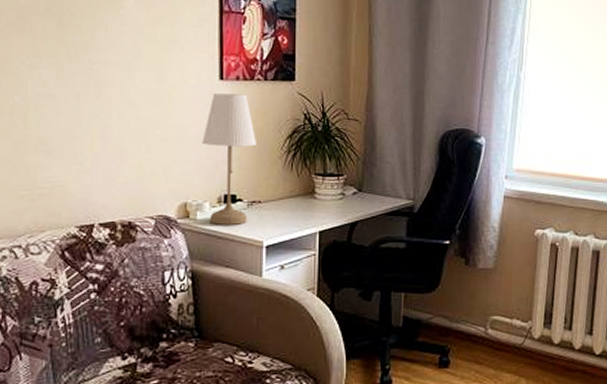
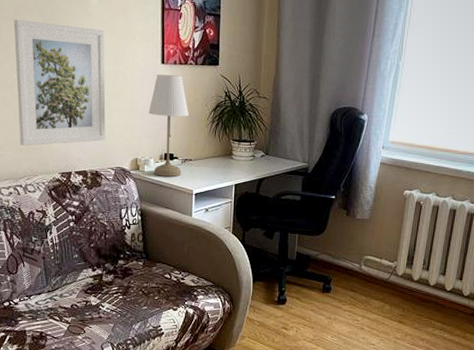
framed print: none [16,25,143,192] -> present [13,19,106,146]

